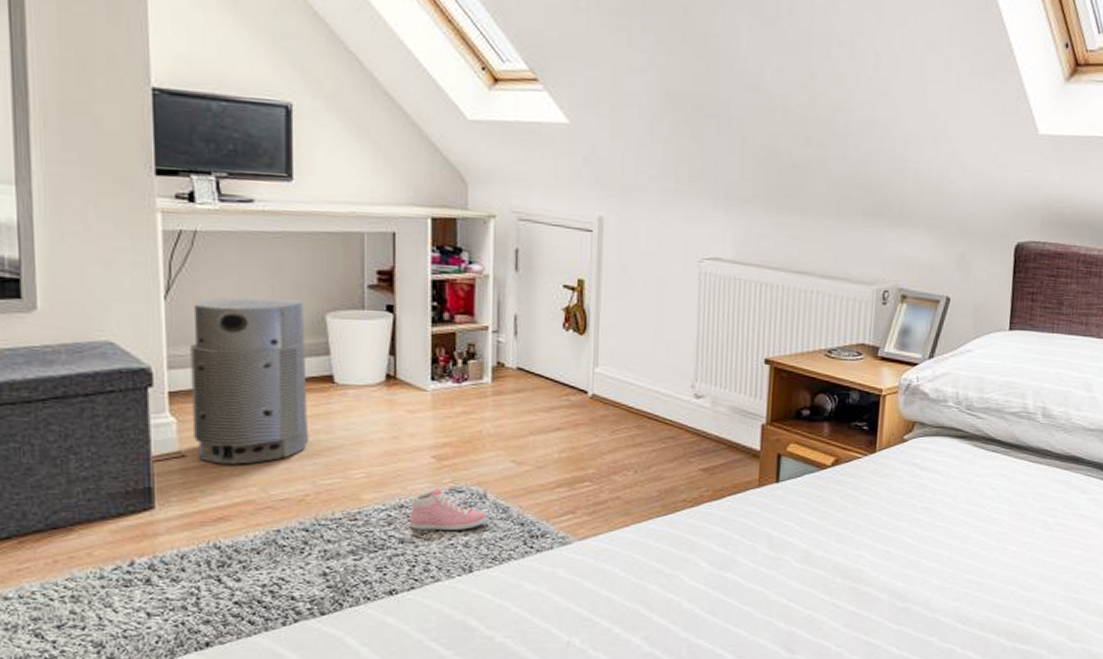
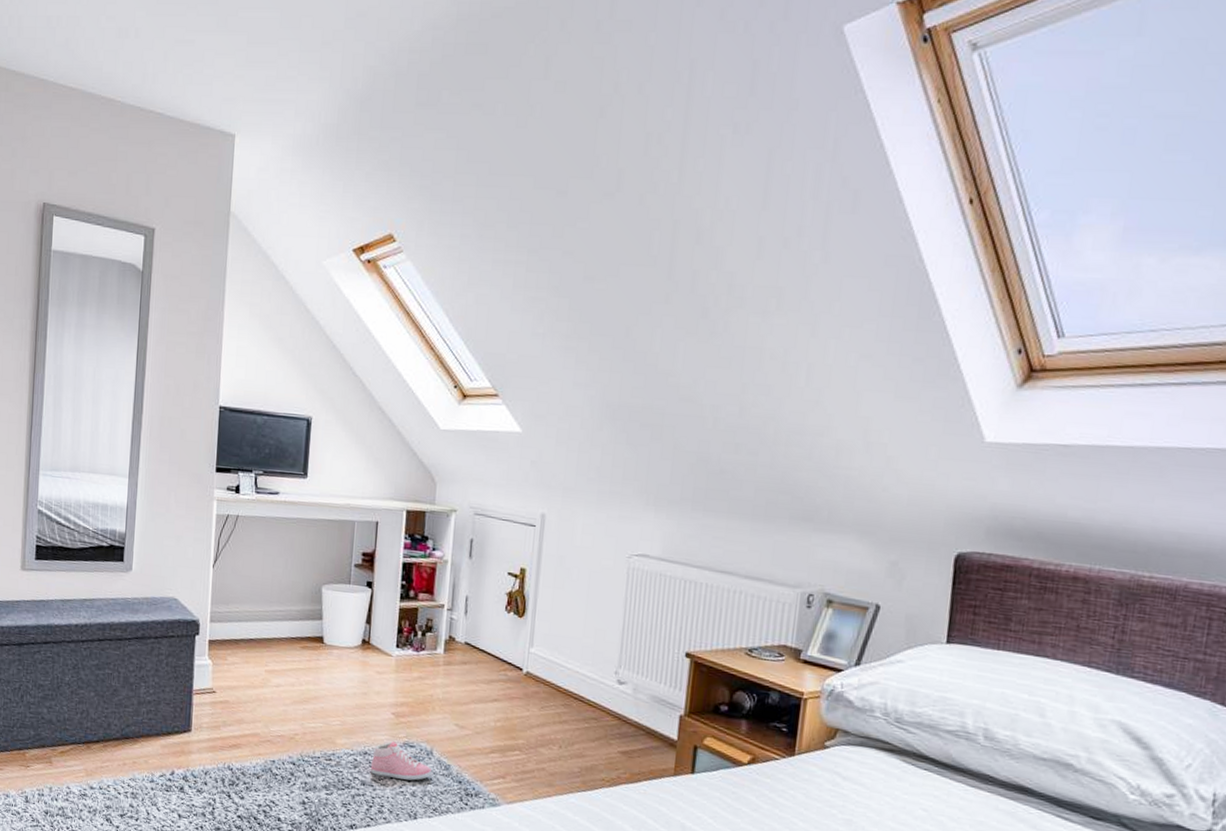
air purifier: present [190,297,309,465] -> none [221,569,307,704]

